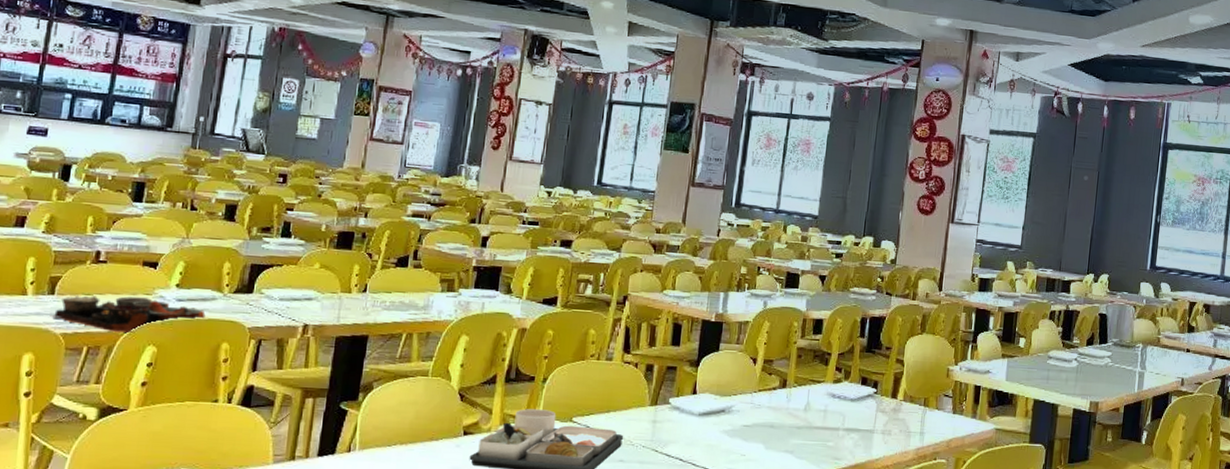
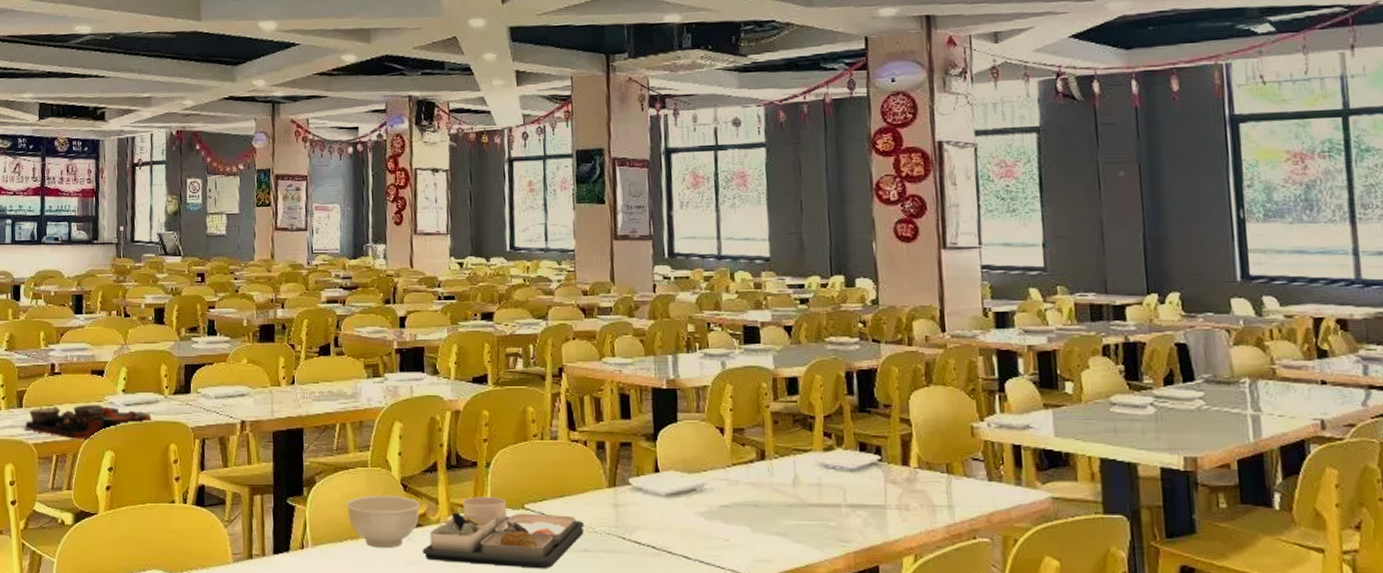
soup bowl: none [400,403,475,454] -> present [346,495,421,549]

